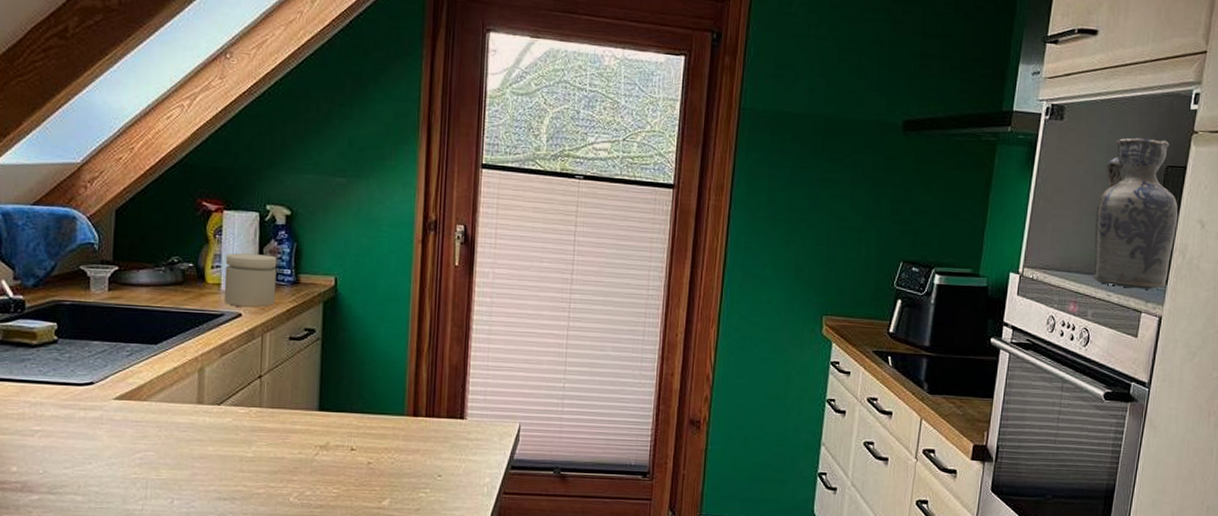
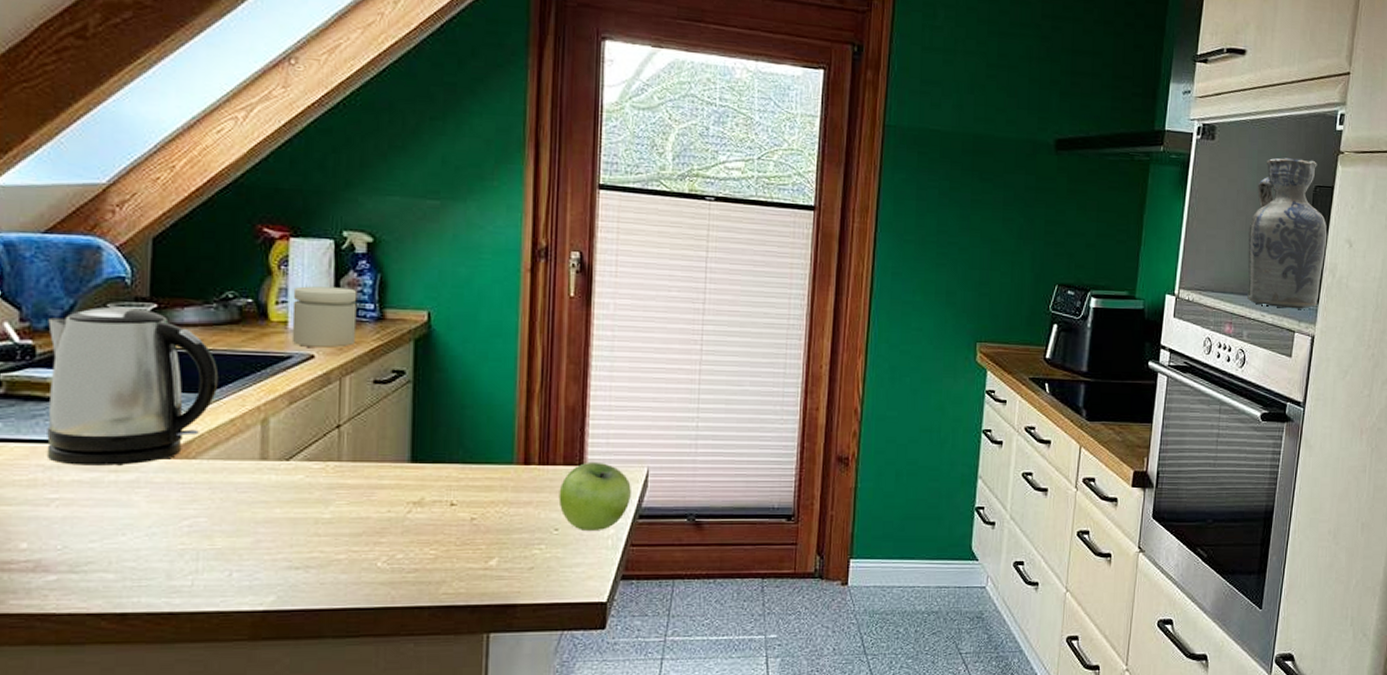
kettle: none [32,268,166,406] -> present [46,306,219,467]
fruit: none [442,416,505,478] -> present [558,461,631,530]

